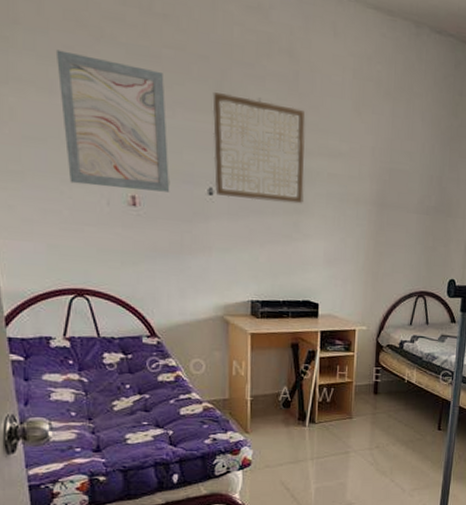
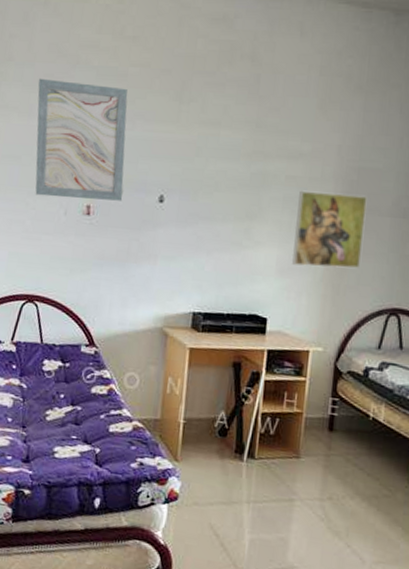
wall art: present [212,92,306,204] -> none [165,103,265,209]
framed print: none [338,187,398,258] -> present [292,190,367,269]

